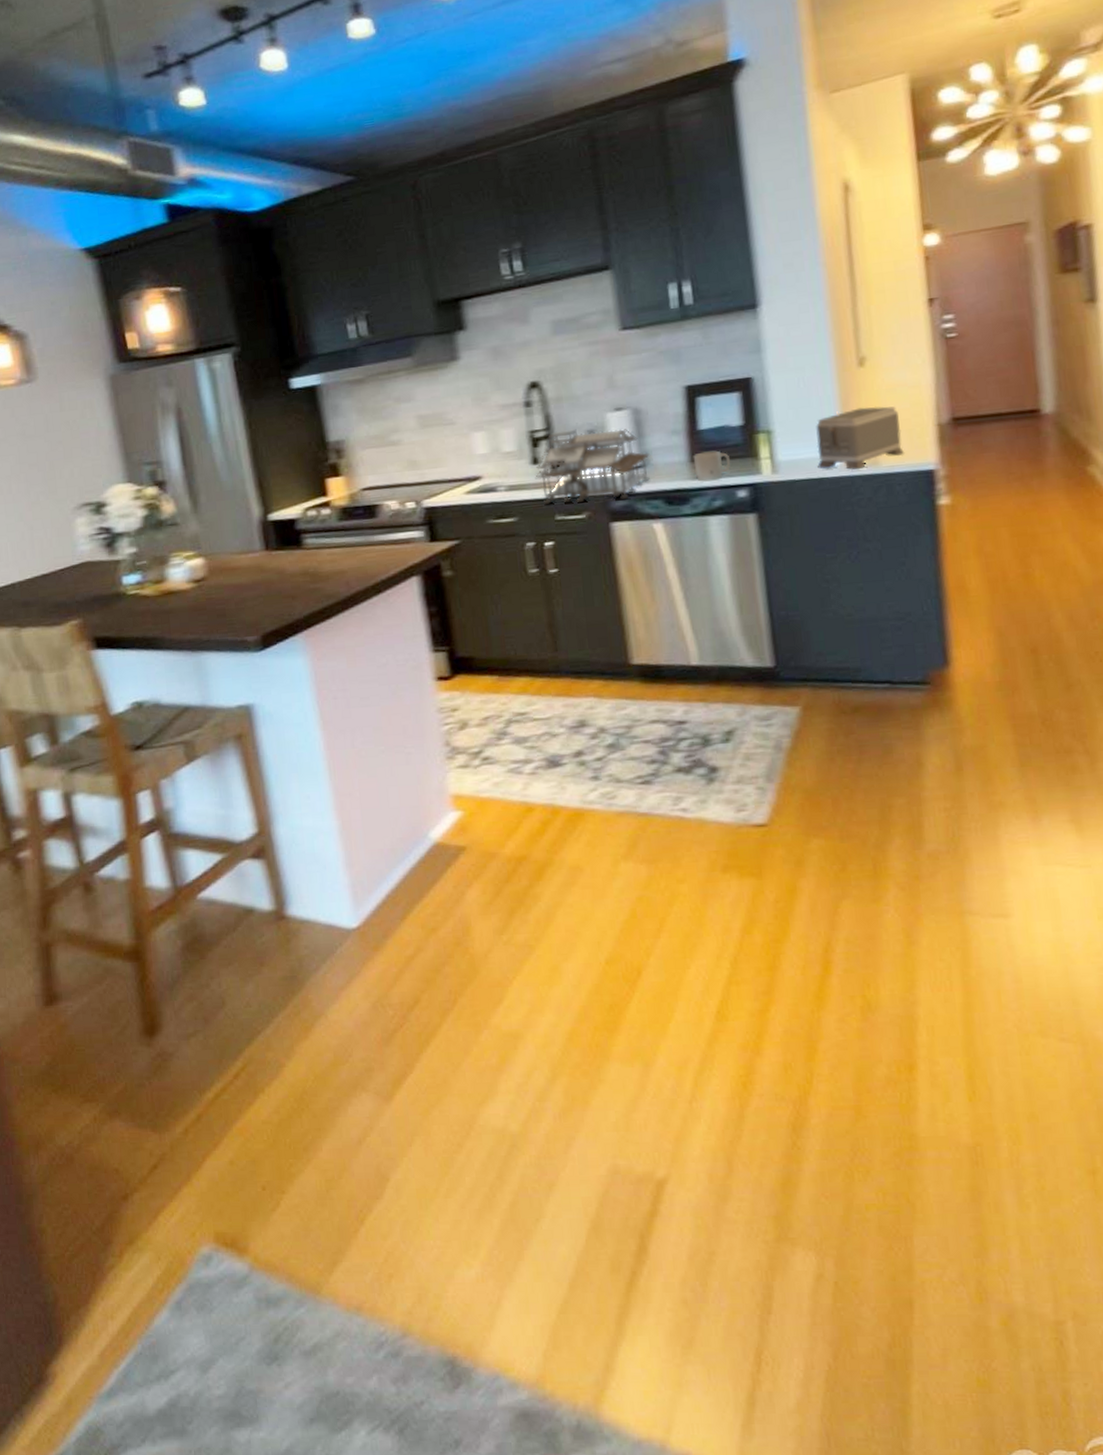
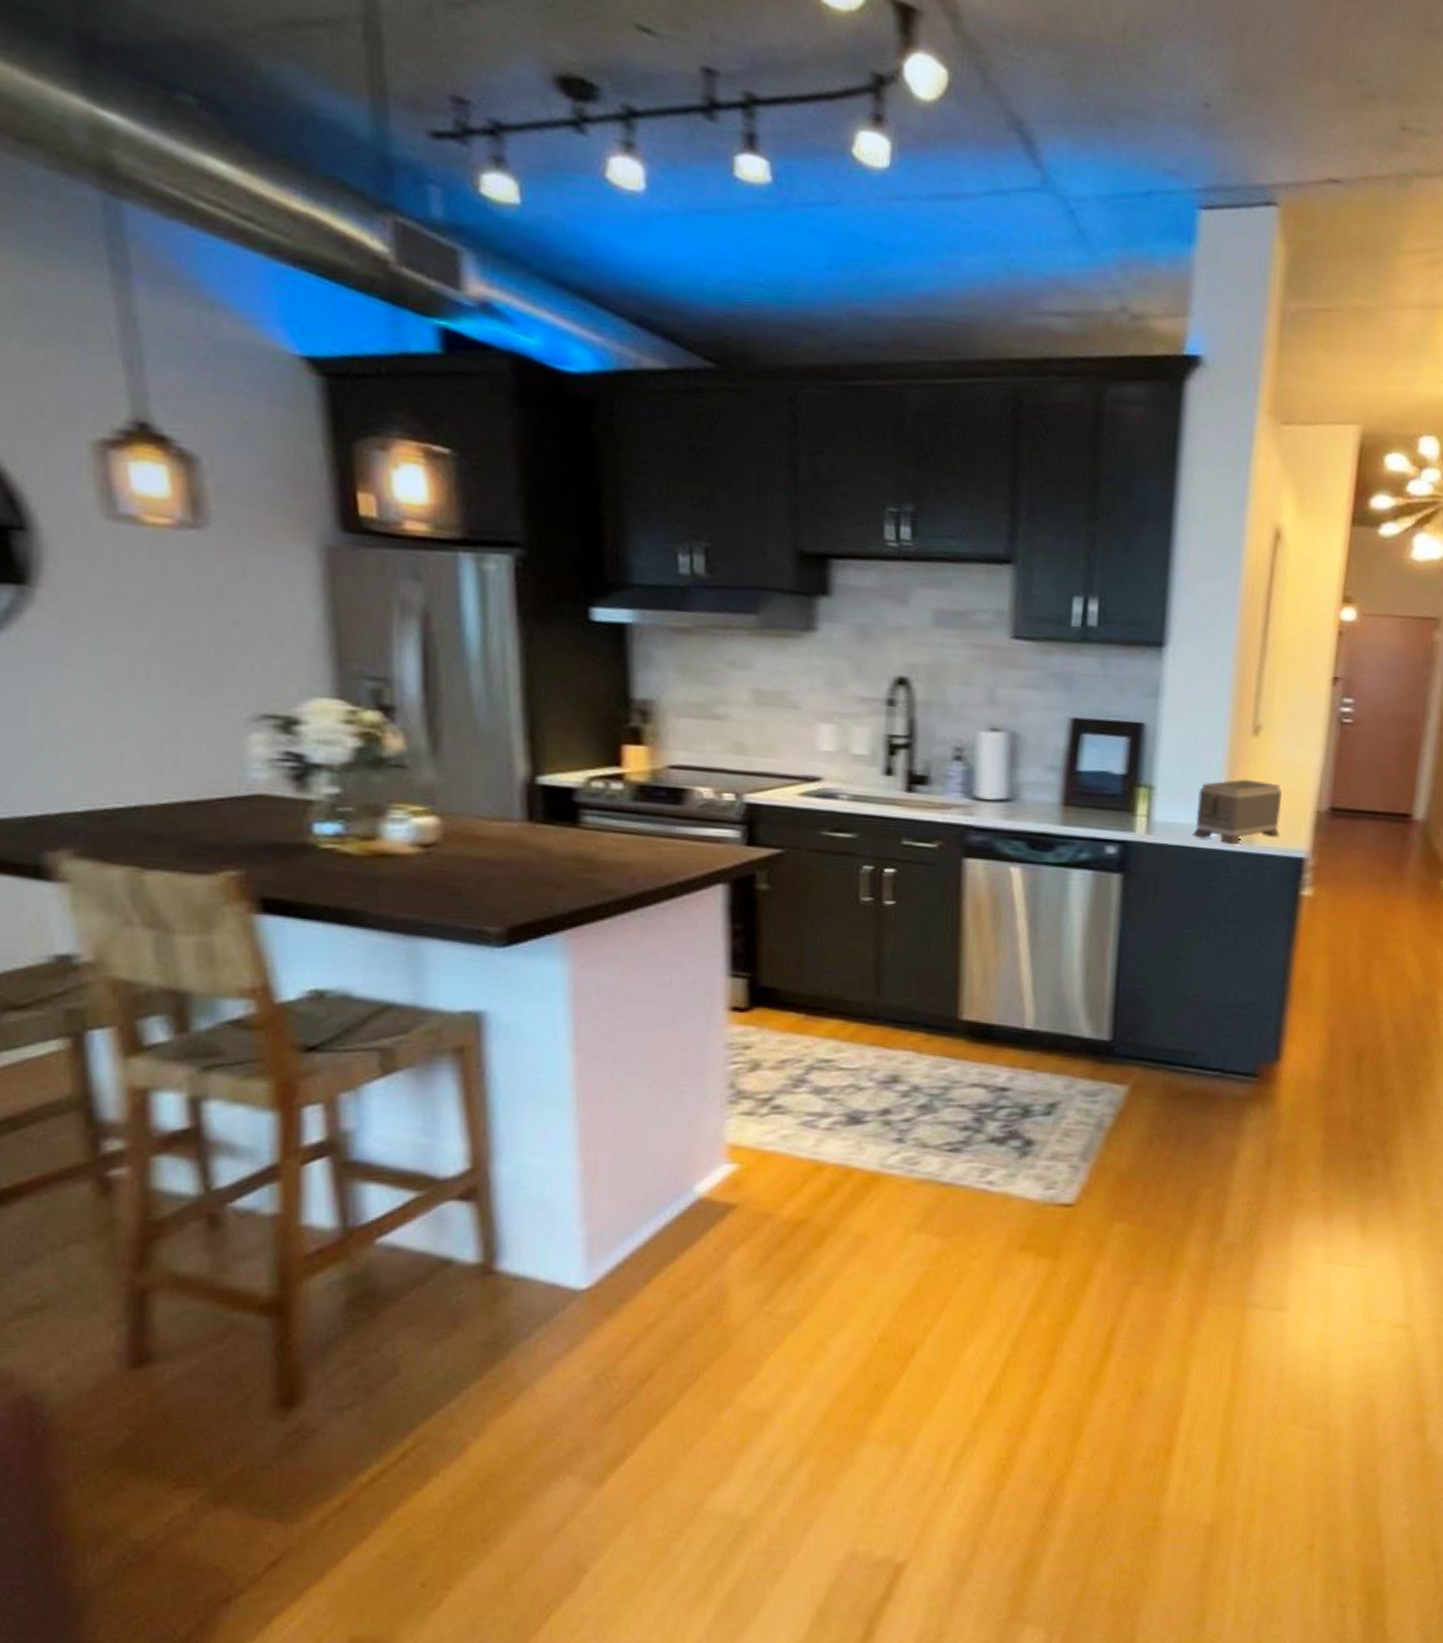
dish rack: present [535,429,650,504] -> none [885,741,1021,834]
mug: present [693,450,731,483] -> none [1065,796,1106,831]

